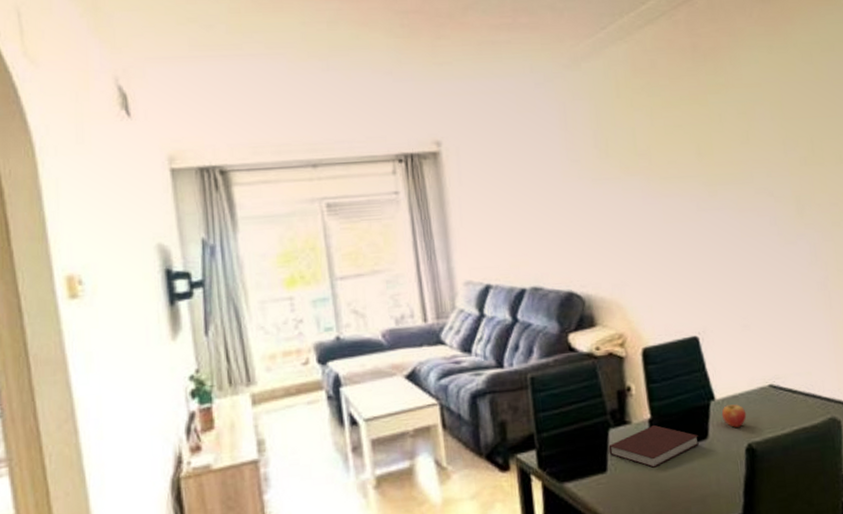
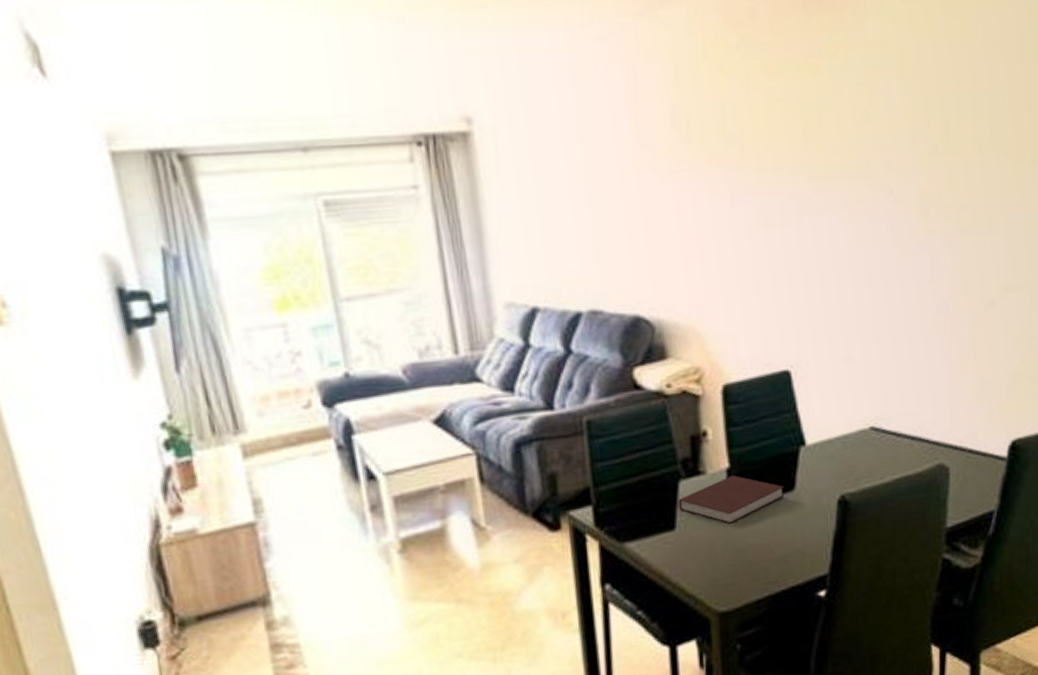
fruit: present [721,404,747,428] -> none [812,450,842,477]

